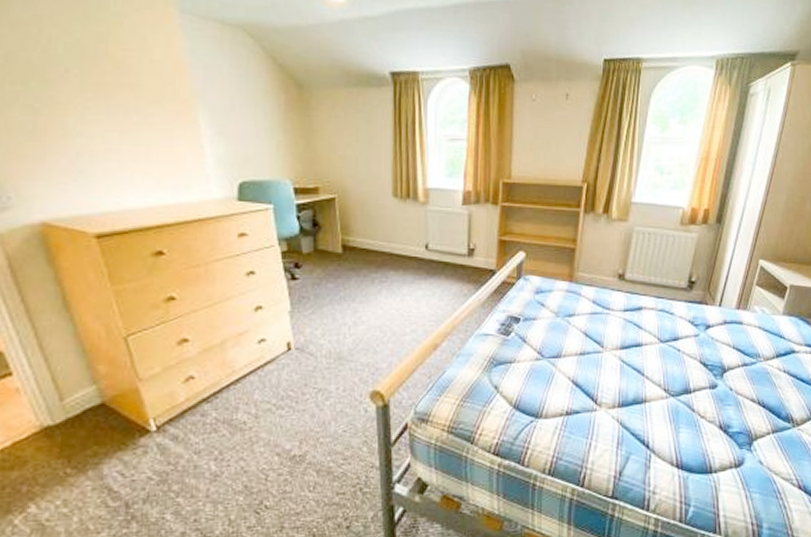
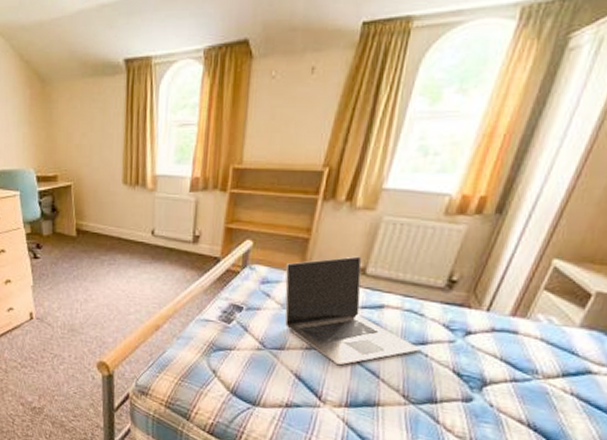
laptop: none [556,263,673,368] -> present [284,256,420,366]

